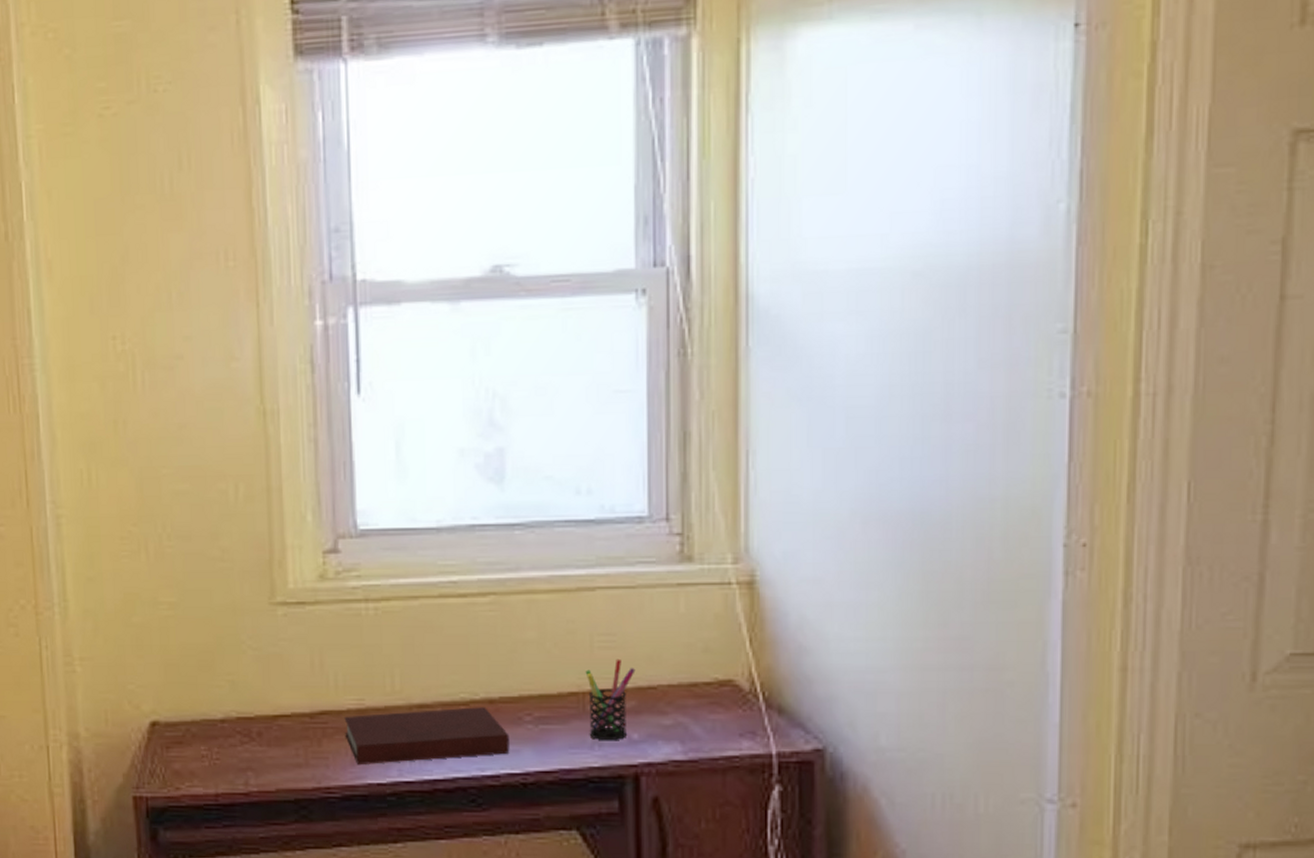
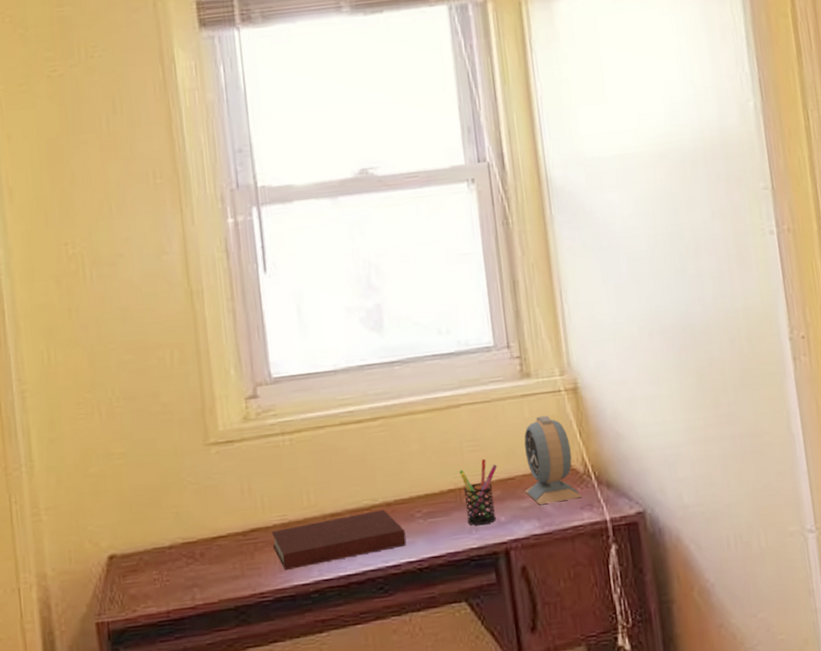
alarm clock: none [668,613,742,724] -> present [524,415,582,505]

